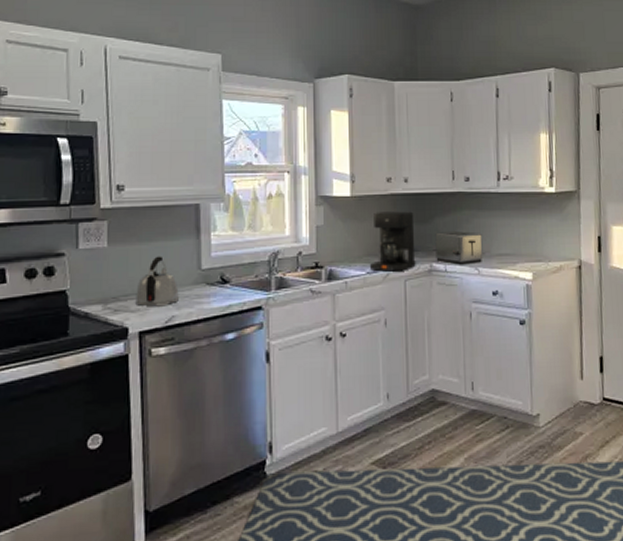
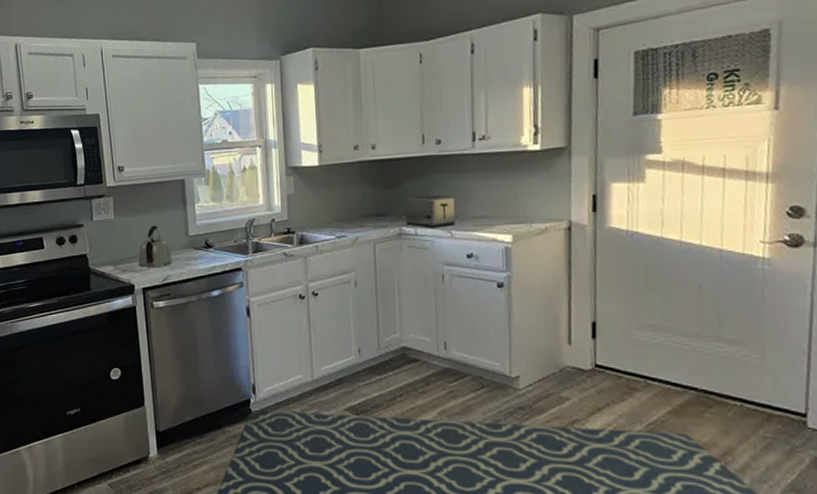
coffee maker: present [369,211,416,272] -> none [338,177,385,236]

